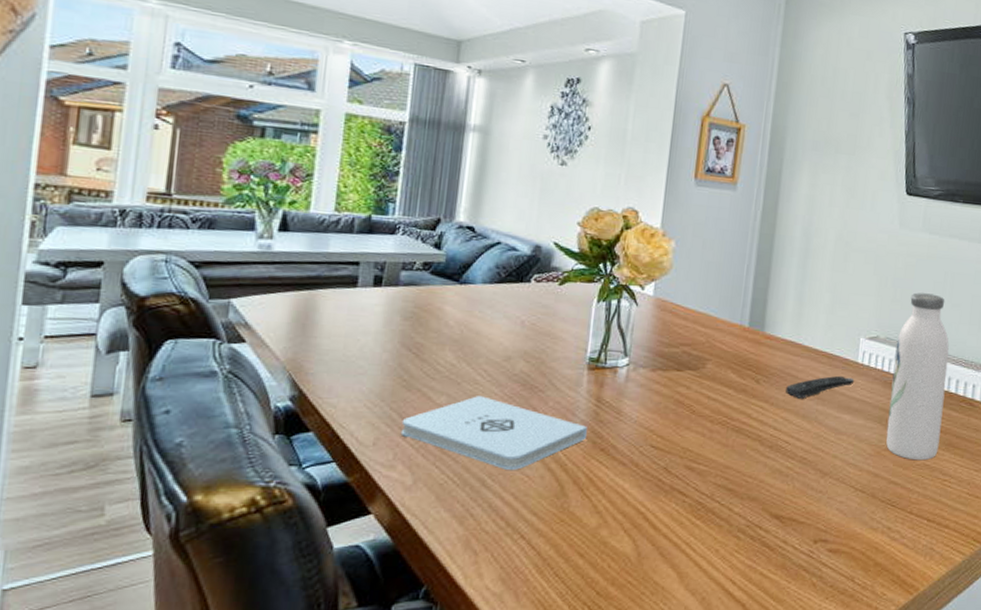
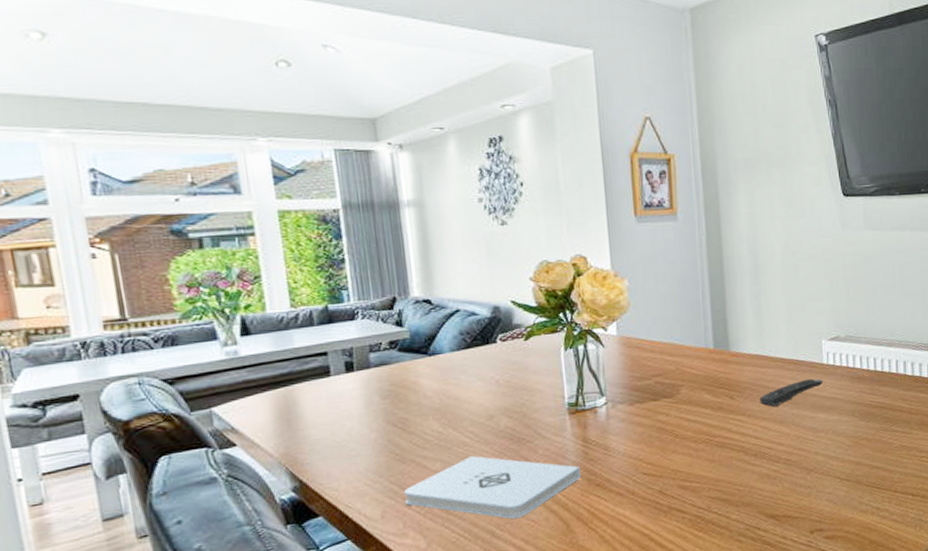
water bottle: present [886,292,949,461] -> none [857,287,912,444]

